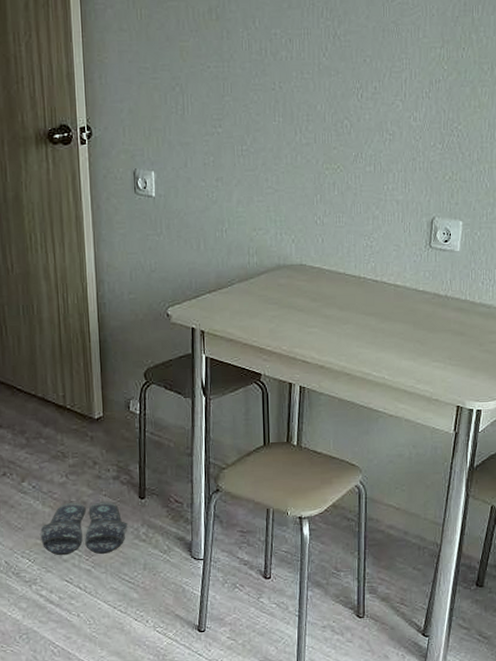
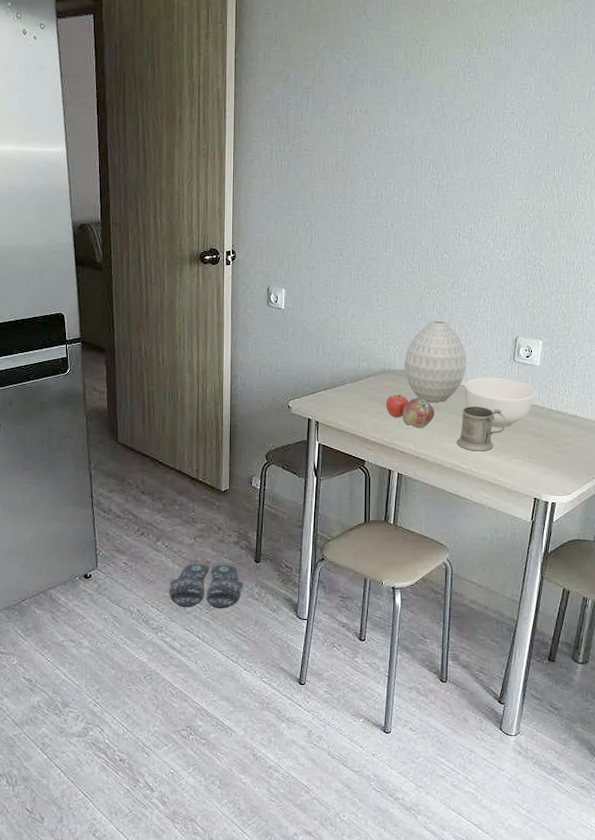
fruit: none [282,293,309,322] -> present [385,394,409,418]
vase: none [302,200,375,301] -> present [404,319,467,402]
fruit: none [302,296,340,333] -> present [403,397,435,429]
mug: none [367,302,423,356] -> present [457,406,506,451]
bowl: none [373,267,456,326] -> present [464,377,535,427]

